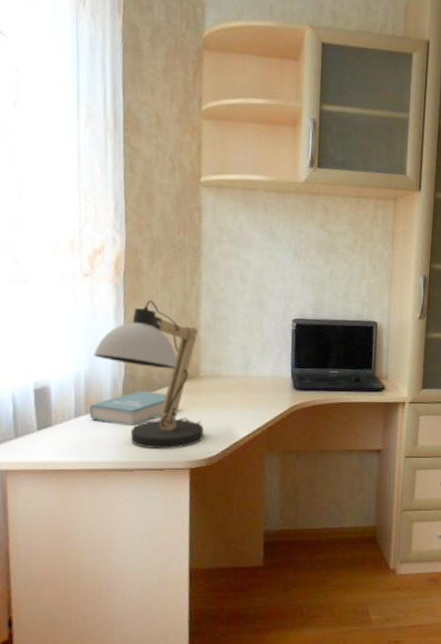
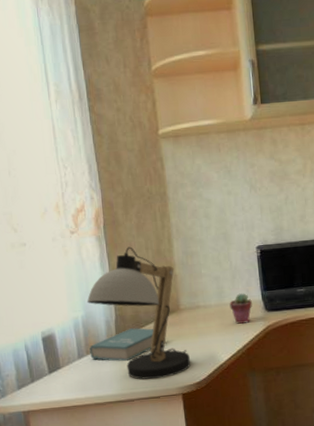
potted succulent: none [255,367,280,400] -> present [229,293,252,324]

